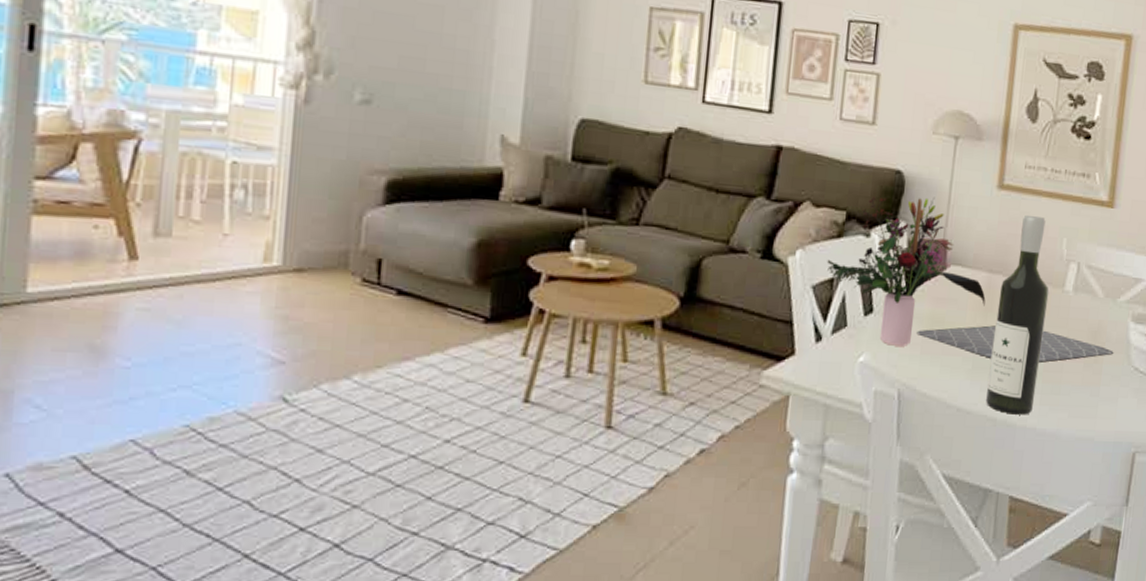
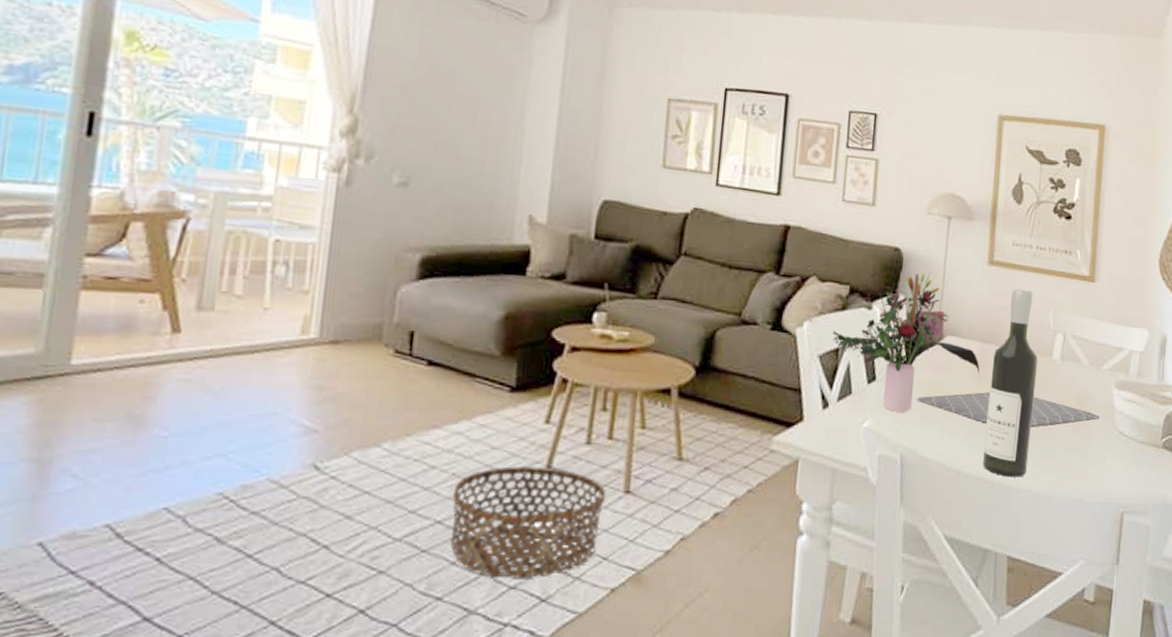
basket: none [425,399,587,514] -> present [450,465,607,578]

